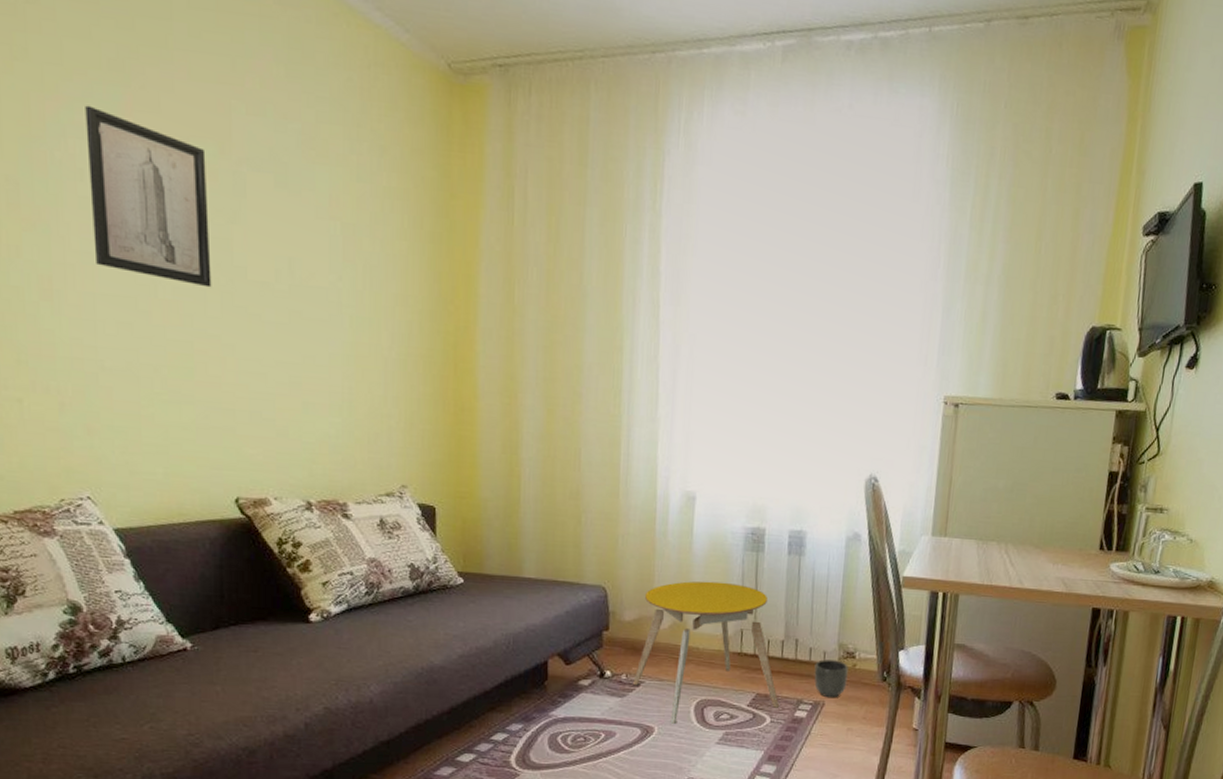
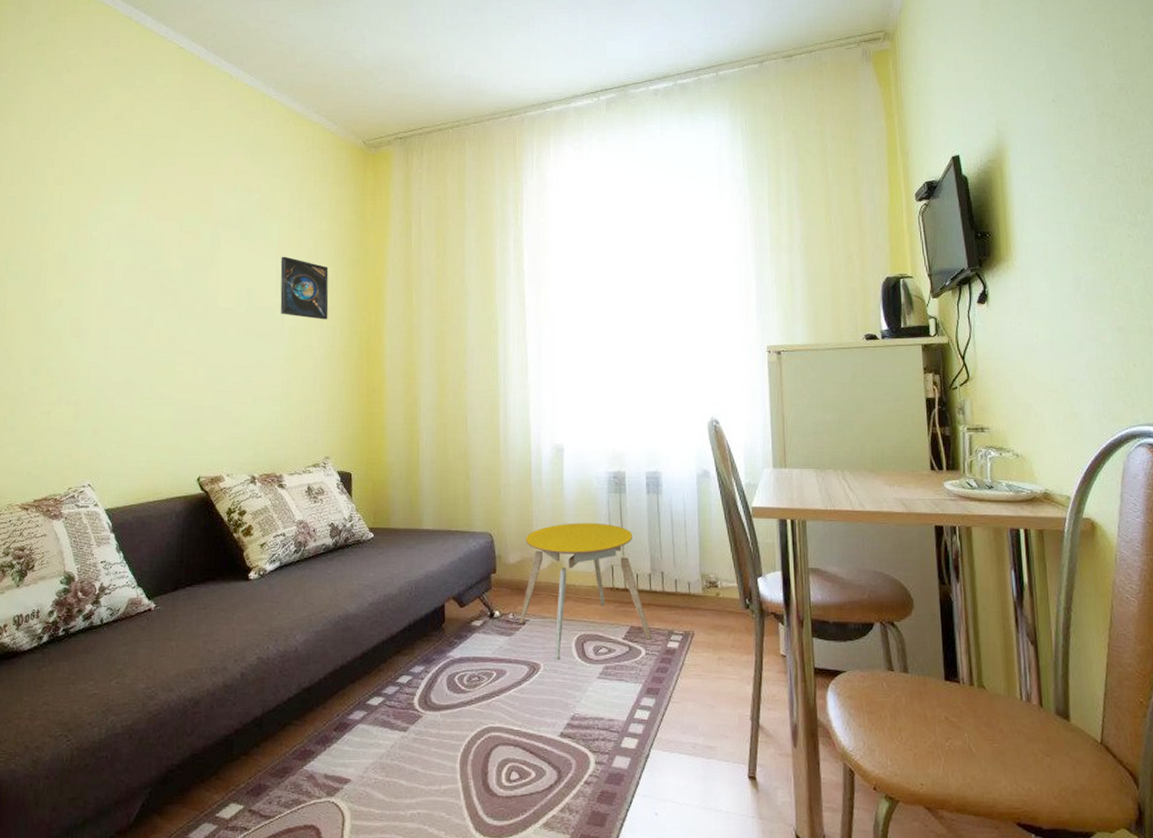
wall art: present [85,105,212,288] -> none [112,199,194,316]
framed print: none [334,218,402,312] -> present [280,256,329,320]
planter: present [814,659,849,698] -> none [681,590,713,628]

